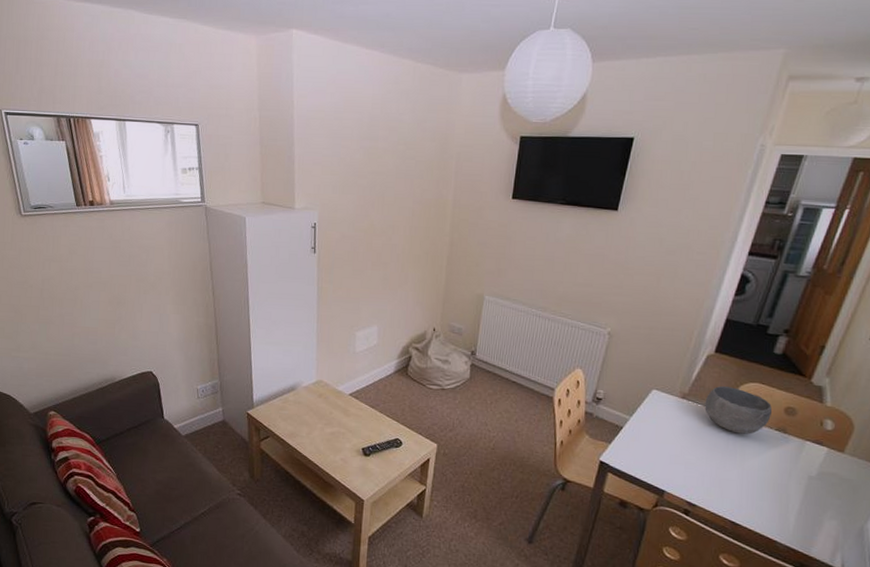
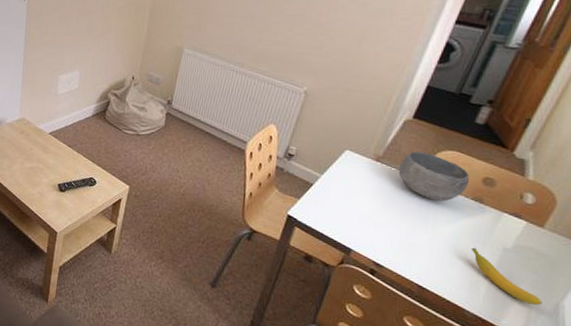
banana: none [778,478,848,531] -> present [471,247,543,306]

